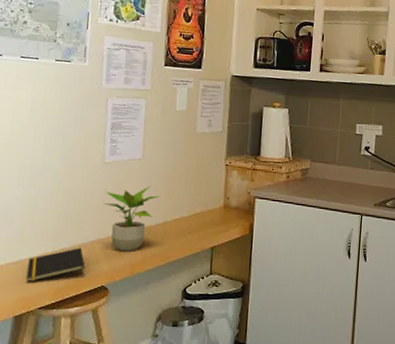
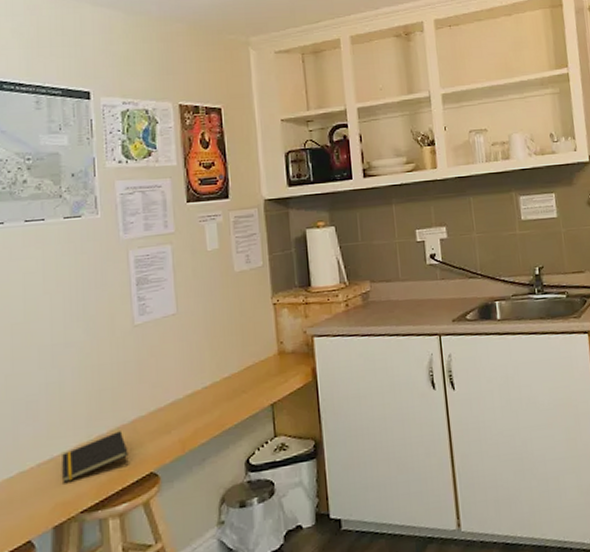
potted plant: present [104,186,161,251] -> none [139,344,204,427]

